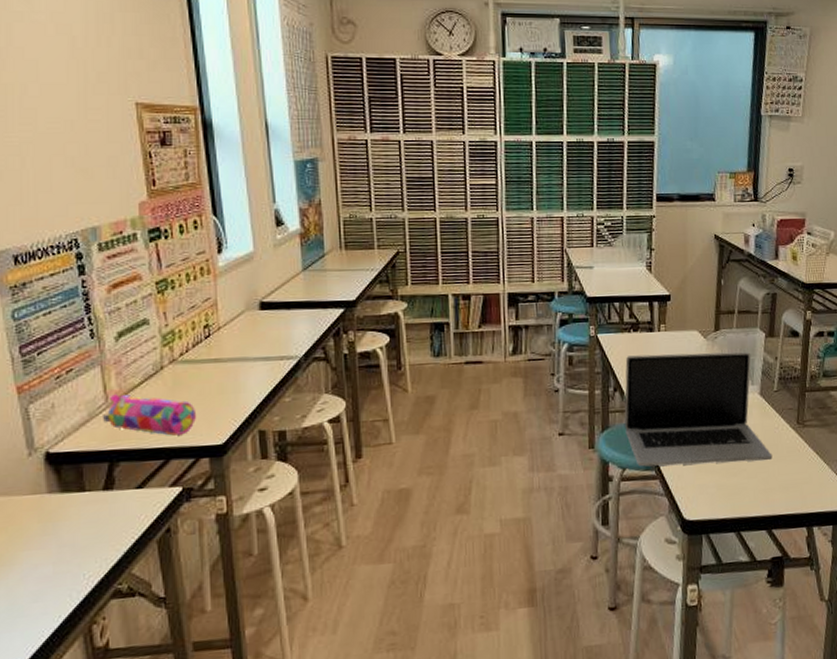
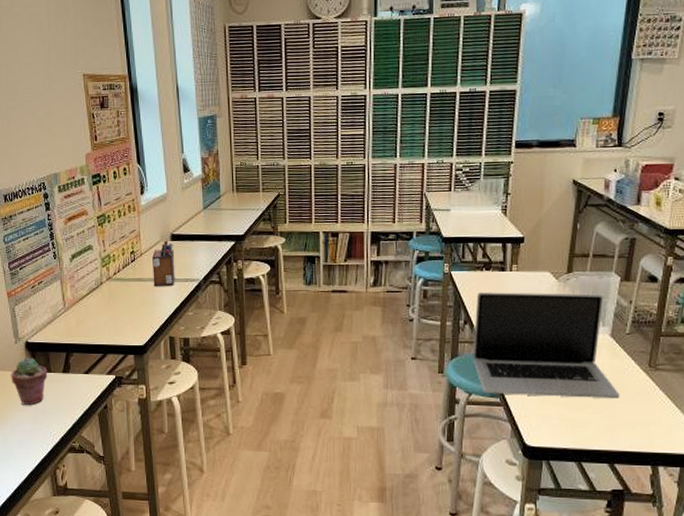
potted succulent: none [21,474,80,542] -> present [11,358,48,406]
pencil case: present [103,394,197,436] -> none [62,302,126,336]
desk organizer: none [234,309,266,368] -> present [152,240,175,286]

